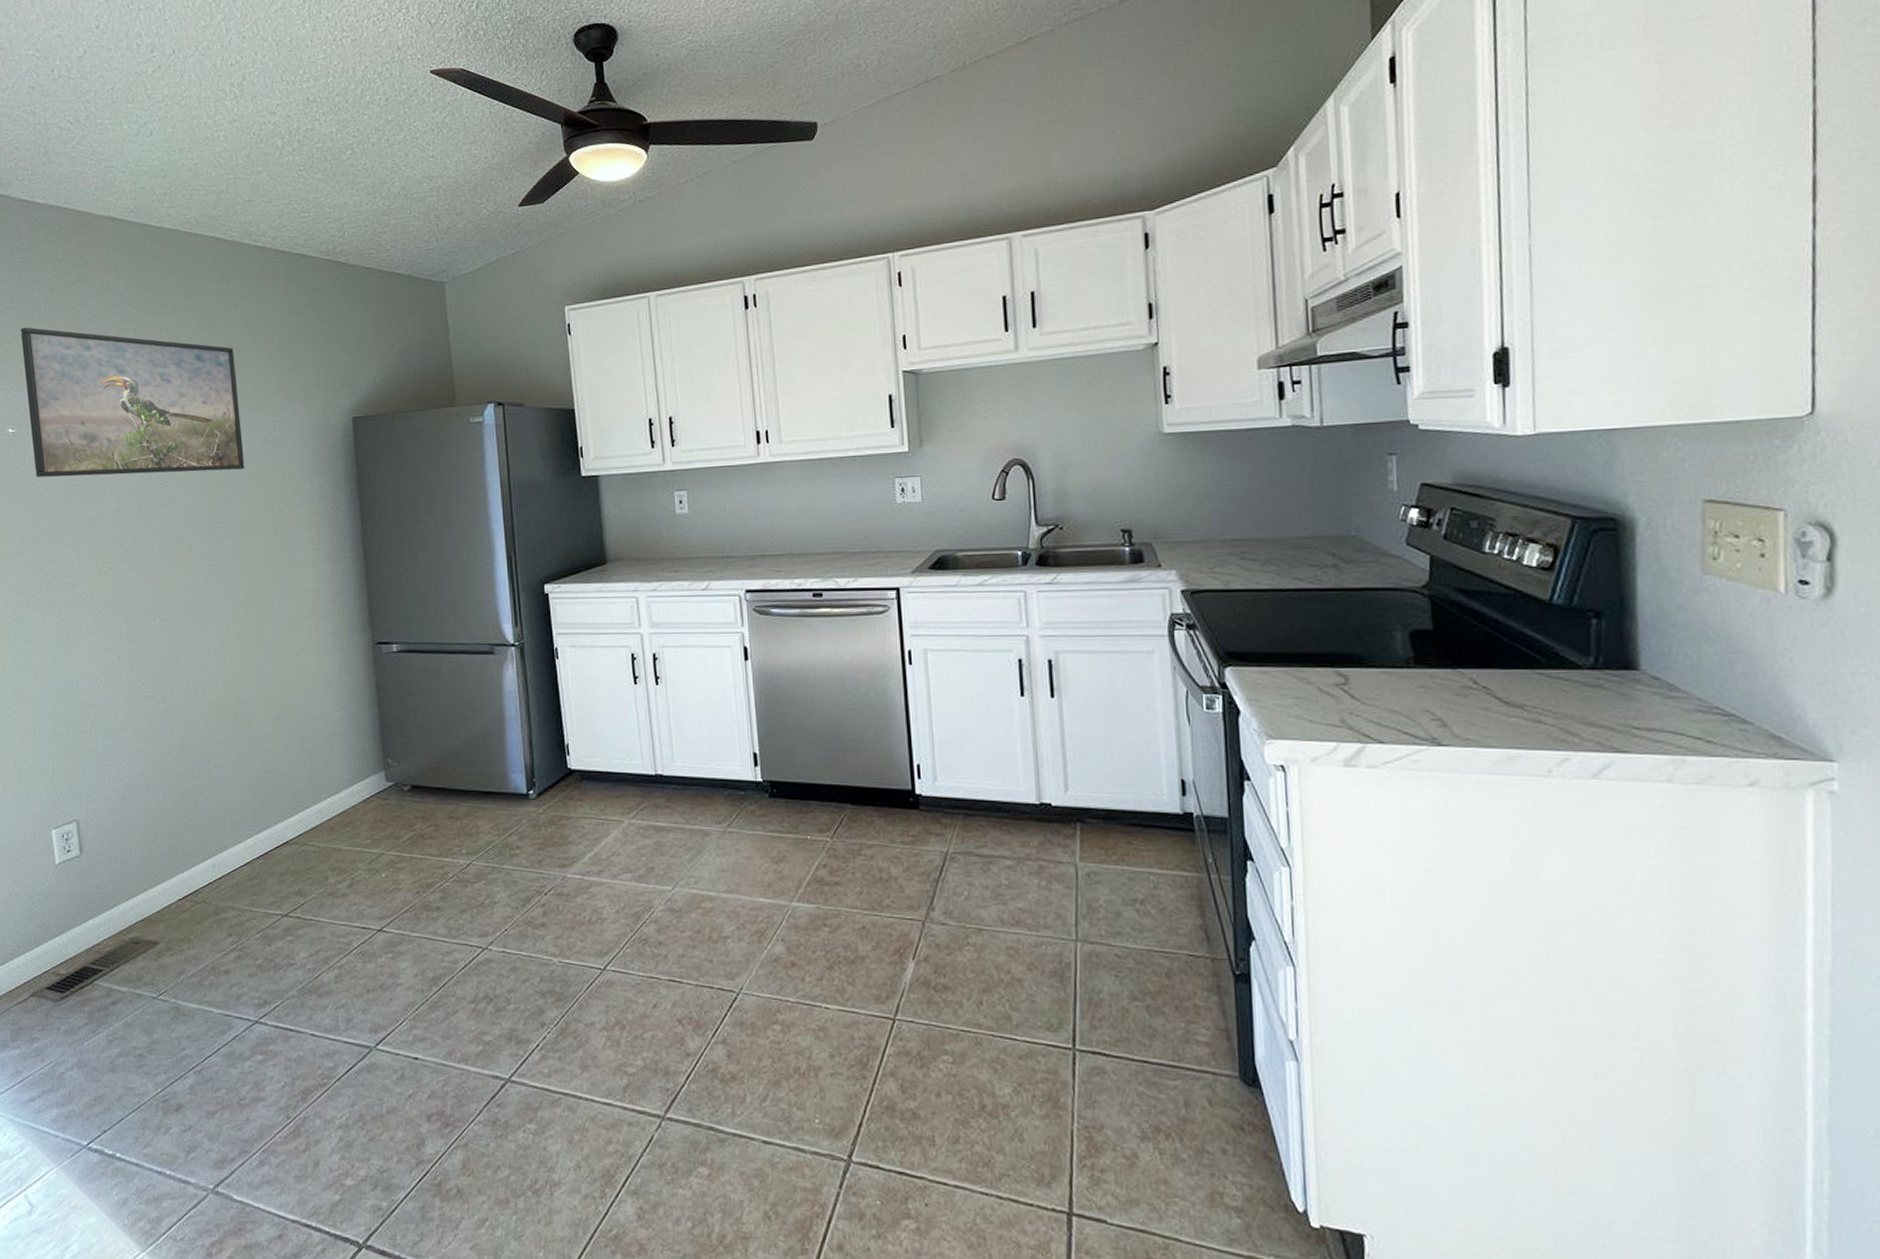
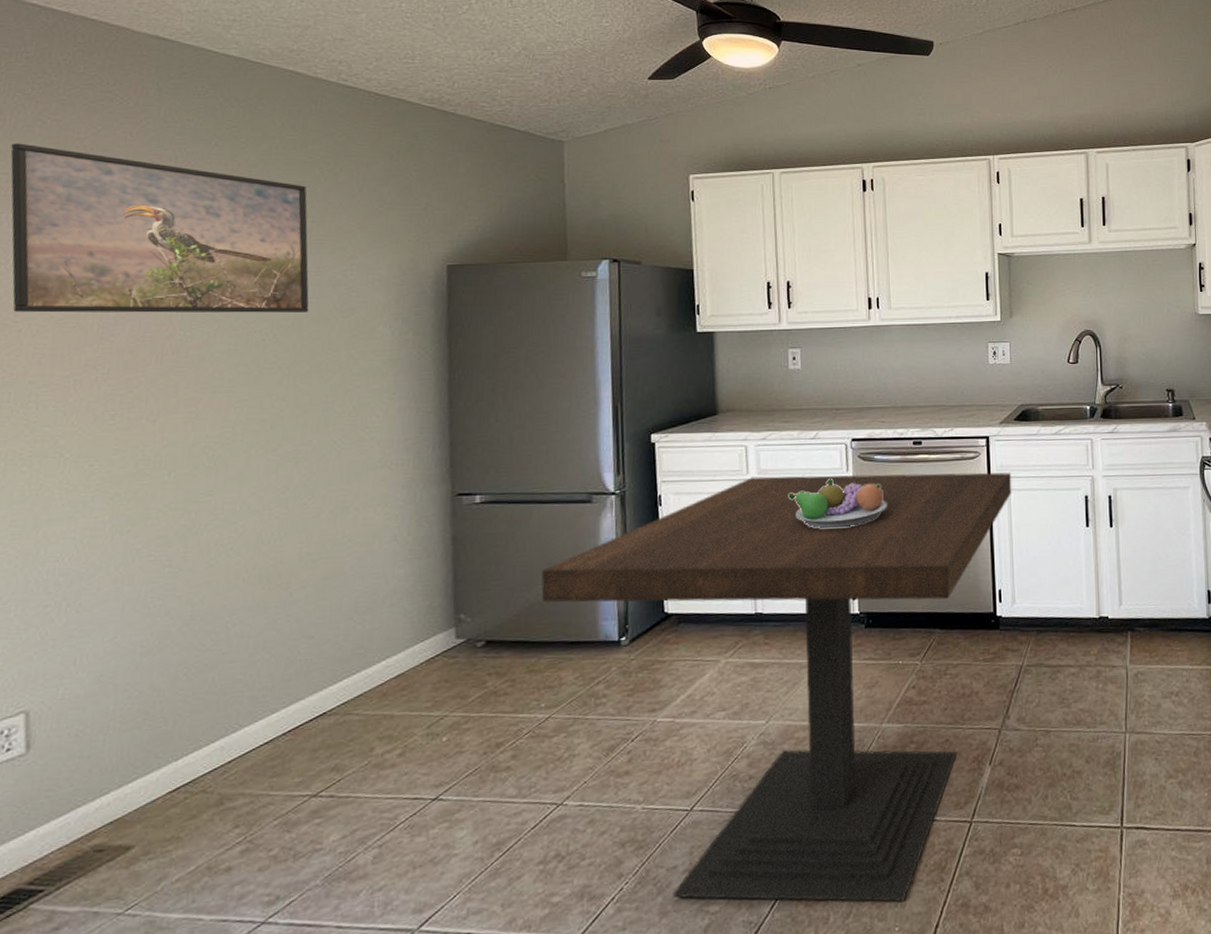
dining table: none [455,629,929,1094] -> present [541,472,1012,902]
fruit bowl: none [682,634,787,688] -> present [788,479,887,529]

